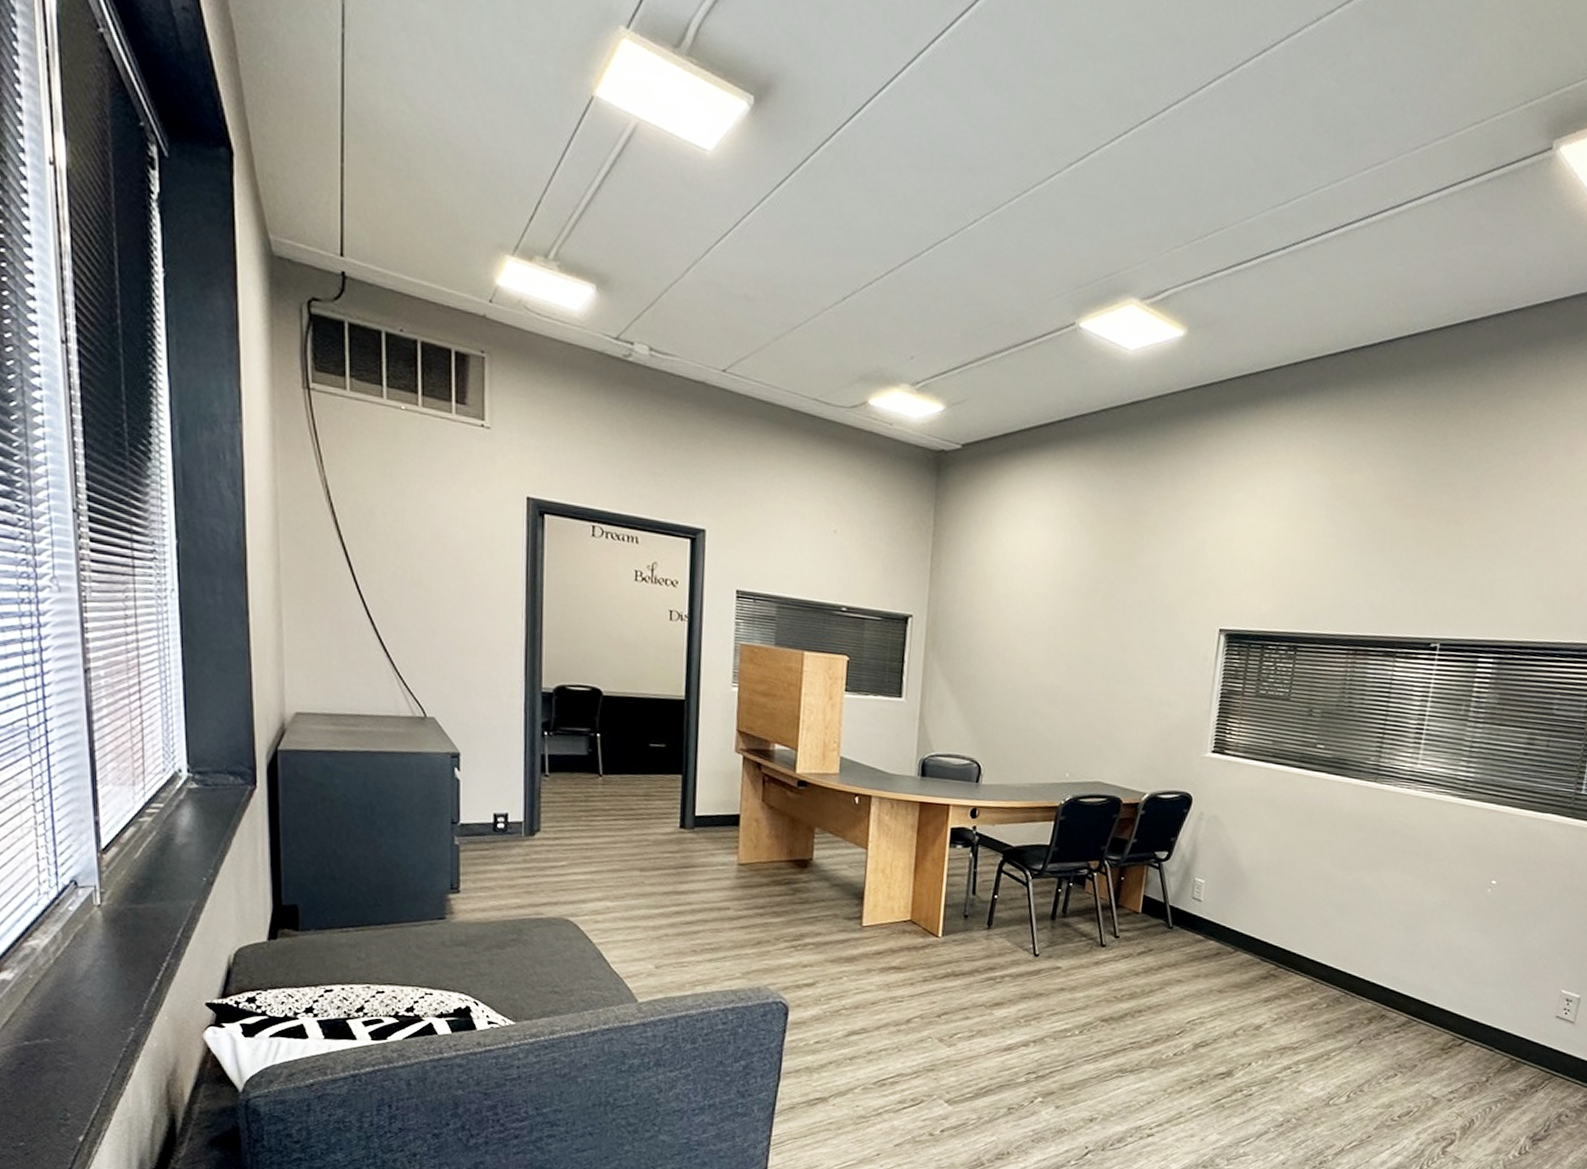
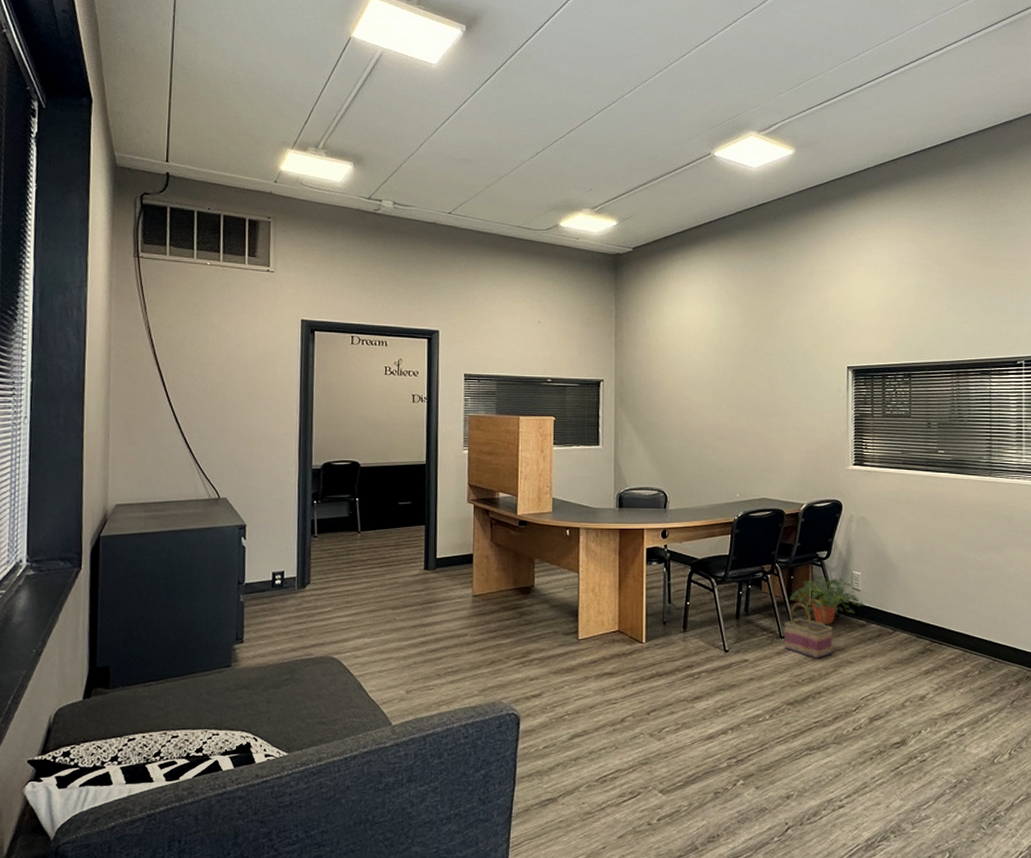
basket: none [1105,904,1164,974] -> present [784,598,833,659]
potted plant: none [1117,879,1205,936] -> present [790,575,865,624]

